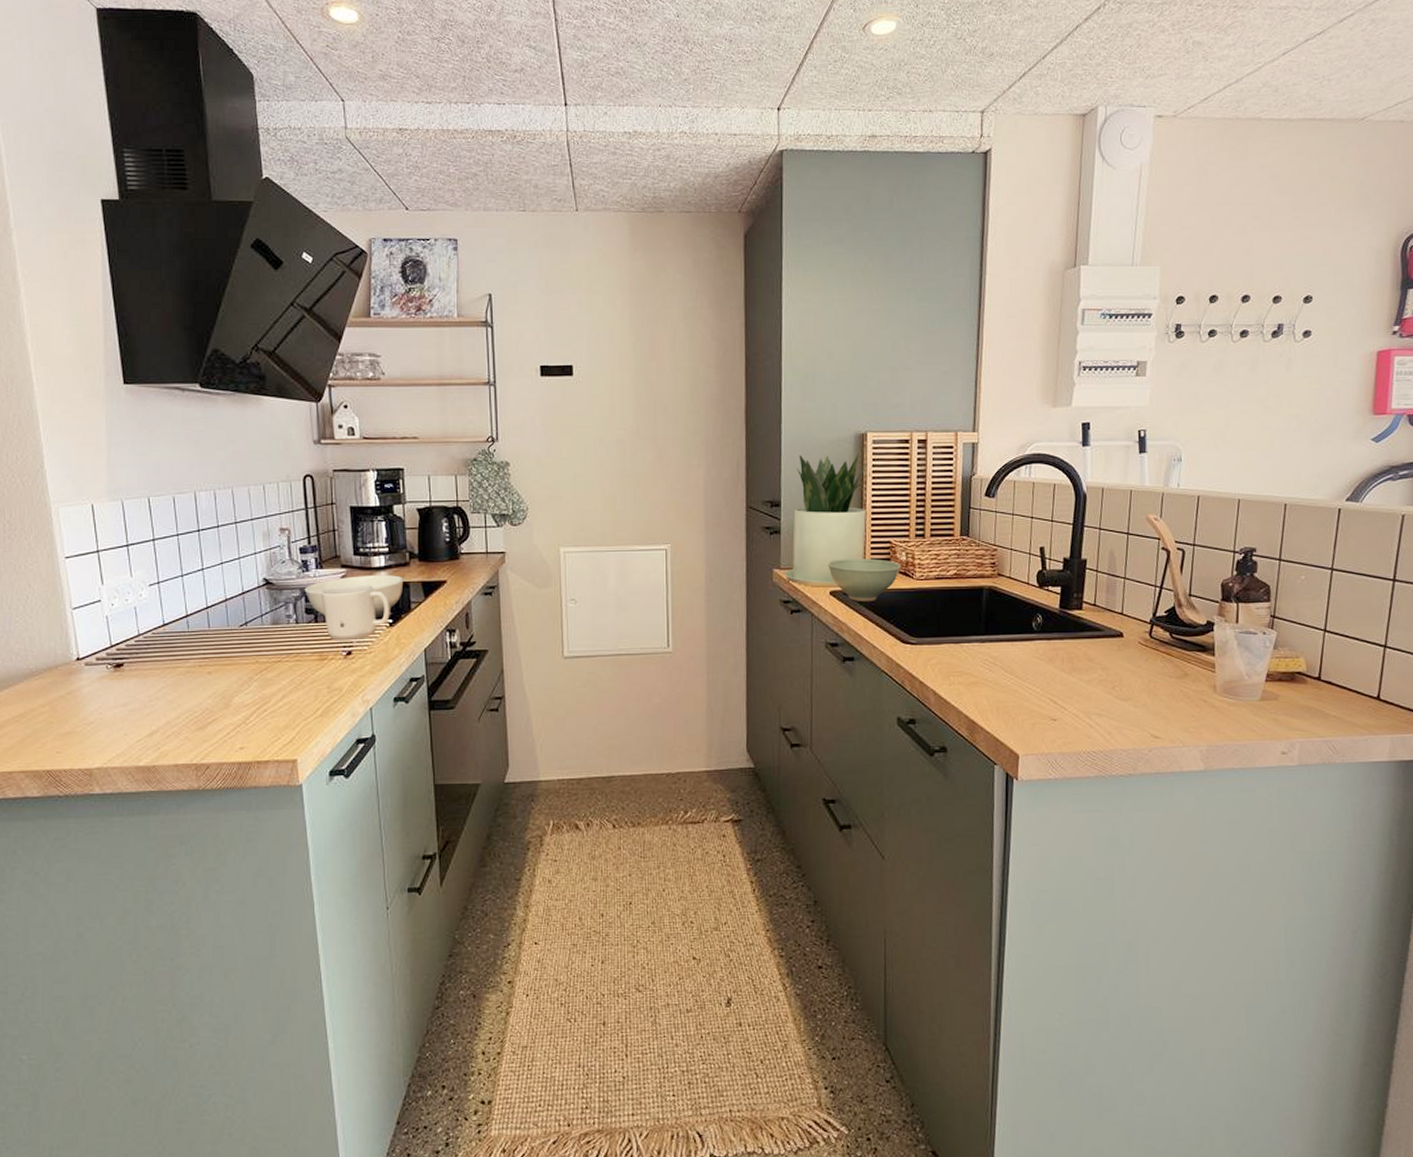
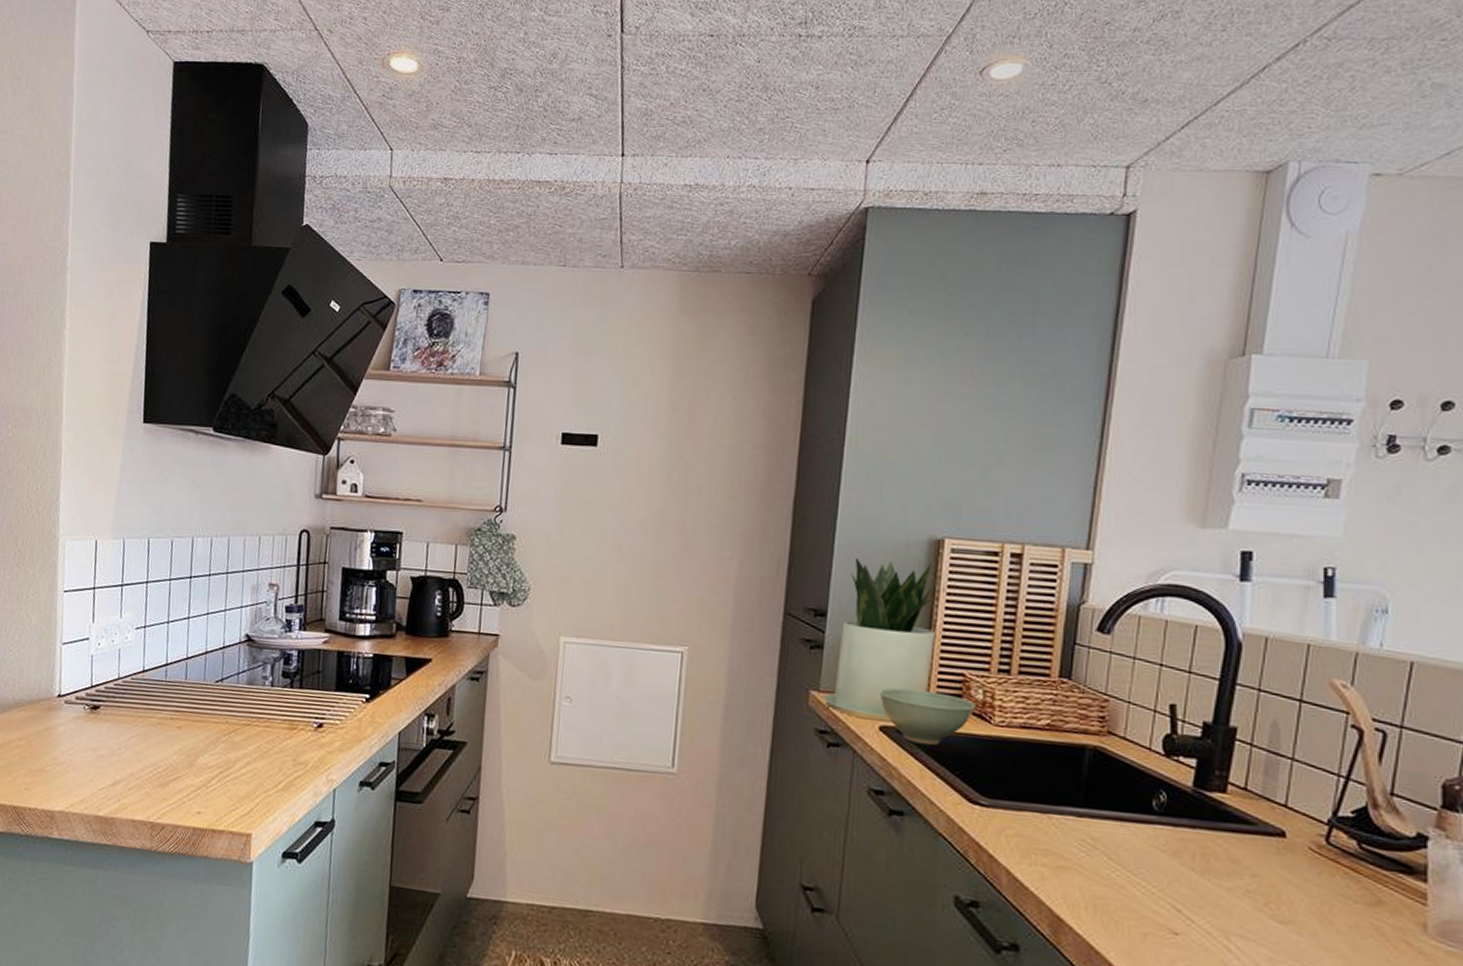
bowl: present [304,575,404,619] -> none [284,642,387,692]
mug: present [320,585,390,641] -> none [299,651,370,713]

